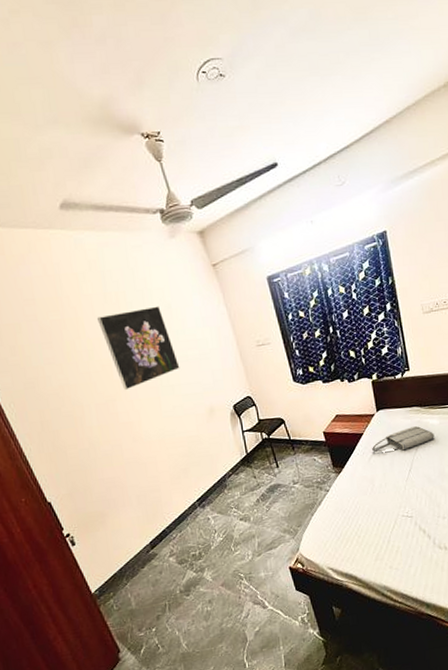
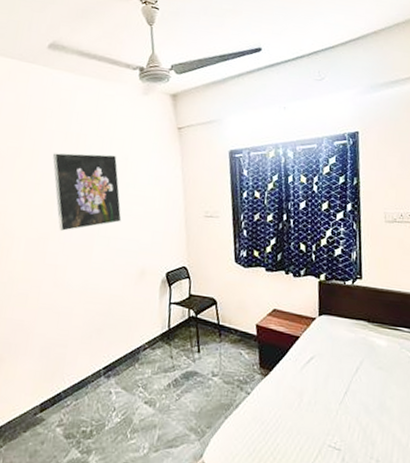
tote bag: present [372,426,435,452] -> none [307,342,380,368]

